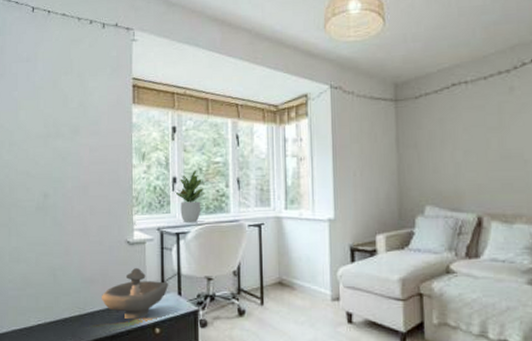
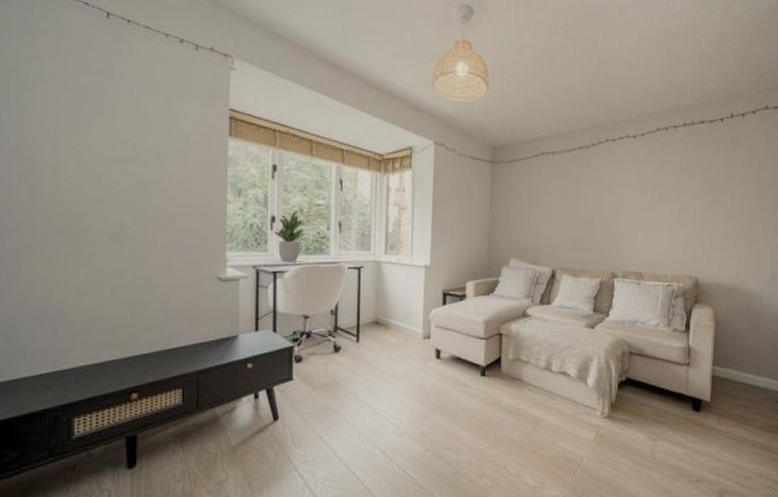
decorative bowl: present [101,268,169,320] -> none [187,305,264,356]

